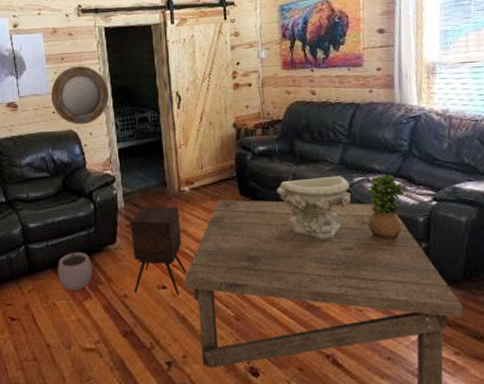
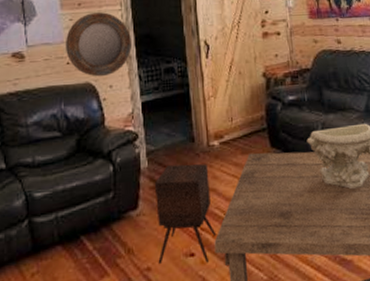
plant pot: present [58,247,92,290] -> none [69,216,110,269]

